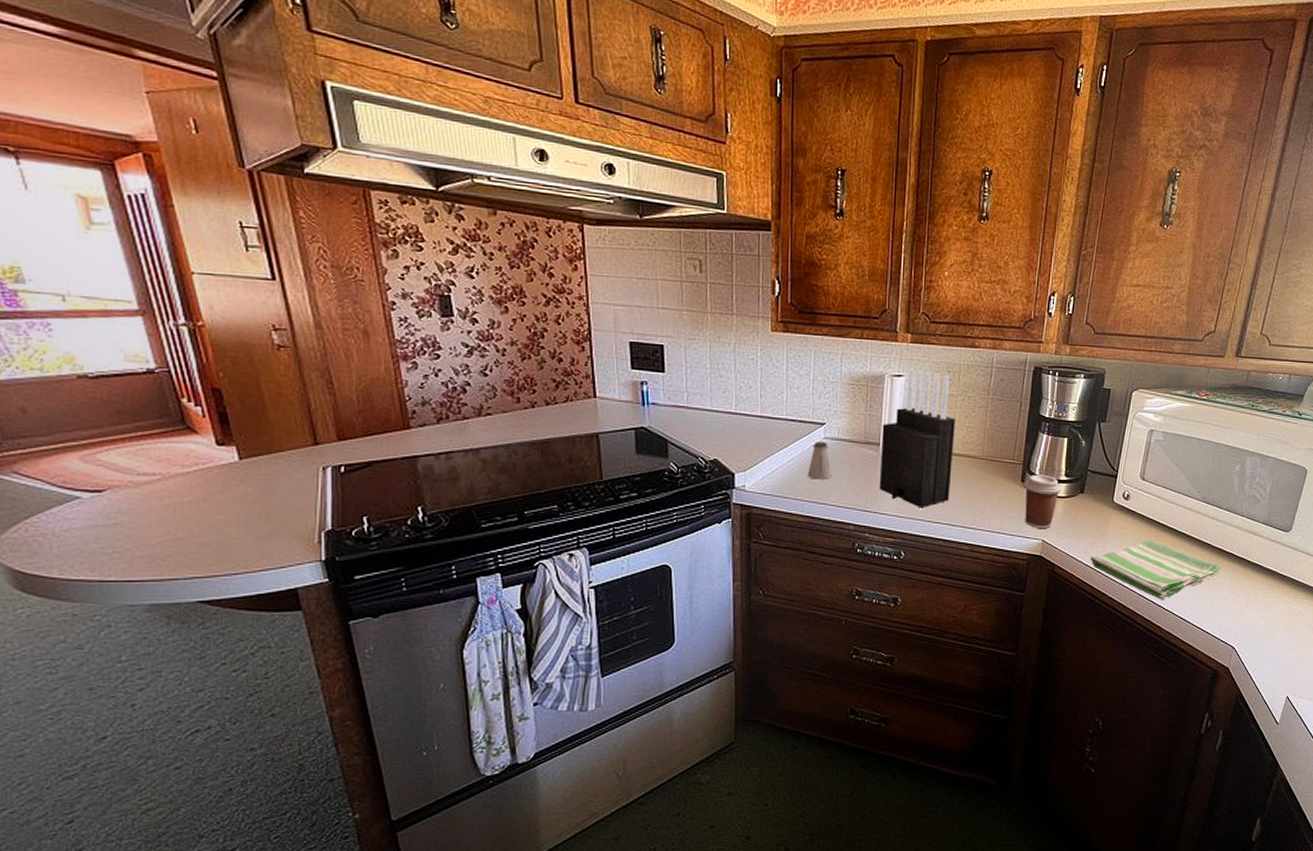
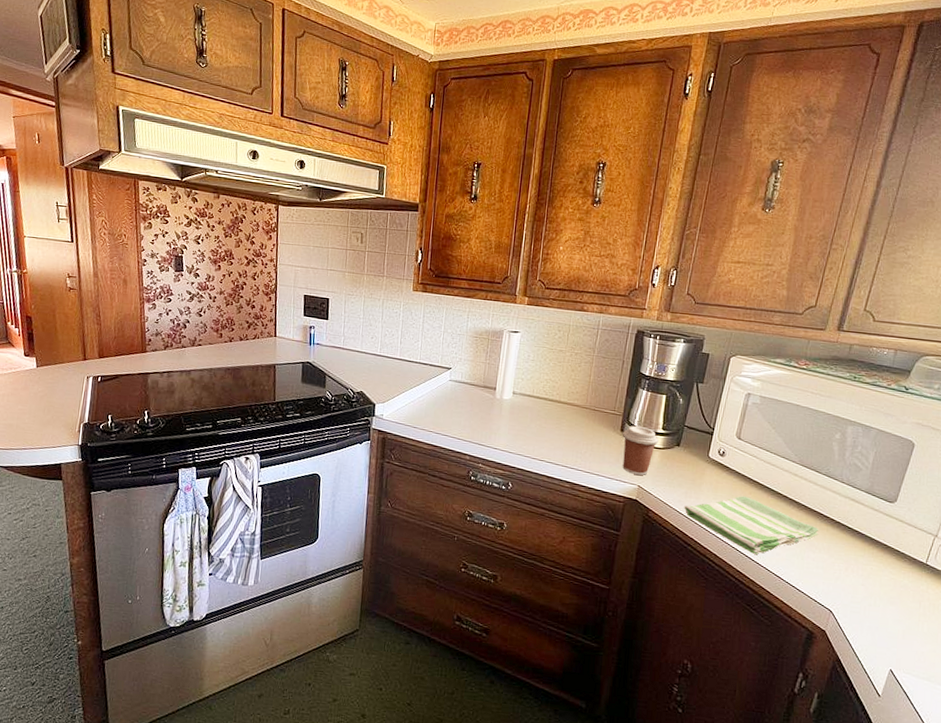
saltshaker: present [808,441,832,480] -> none [434,383,455,415]
knife block: present [879,368,955,508] -> none [493,326,563,447]

